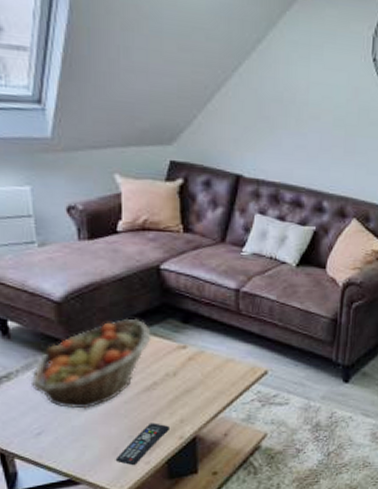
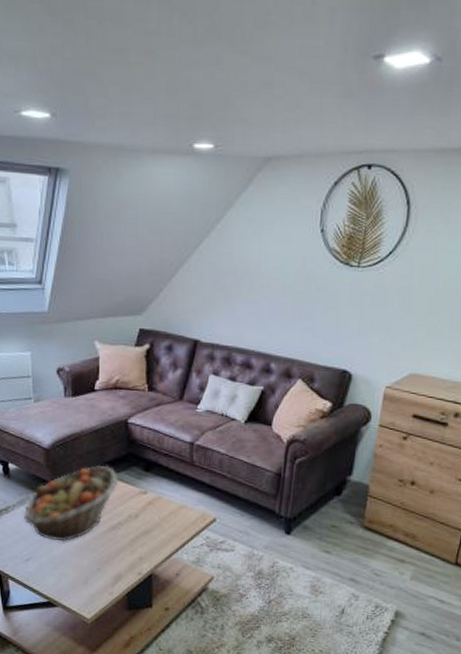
remote control: present [115,423,169,466] -> none [85,558,130,595]

